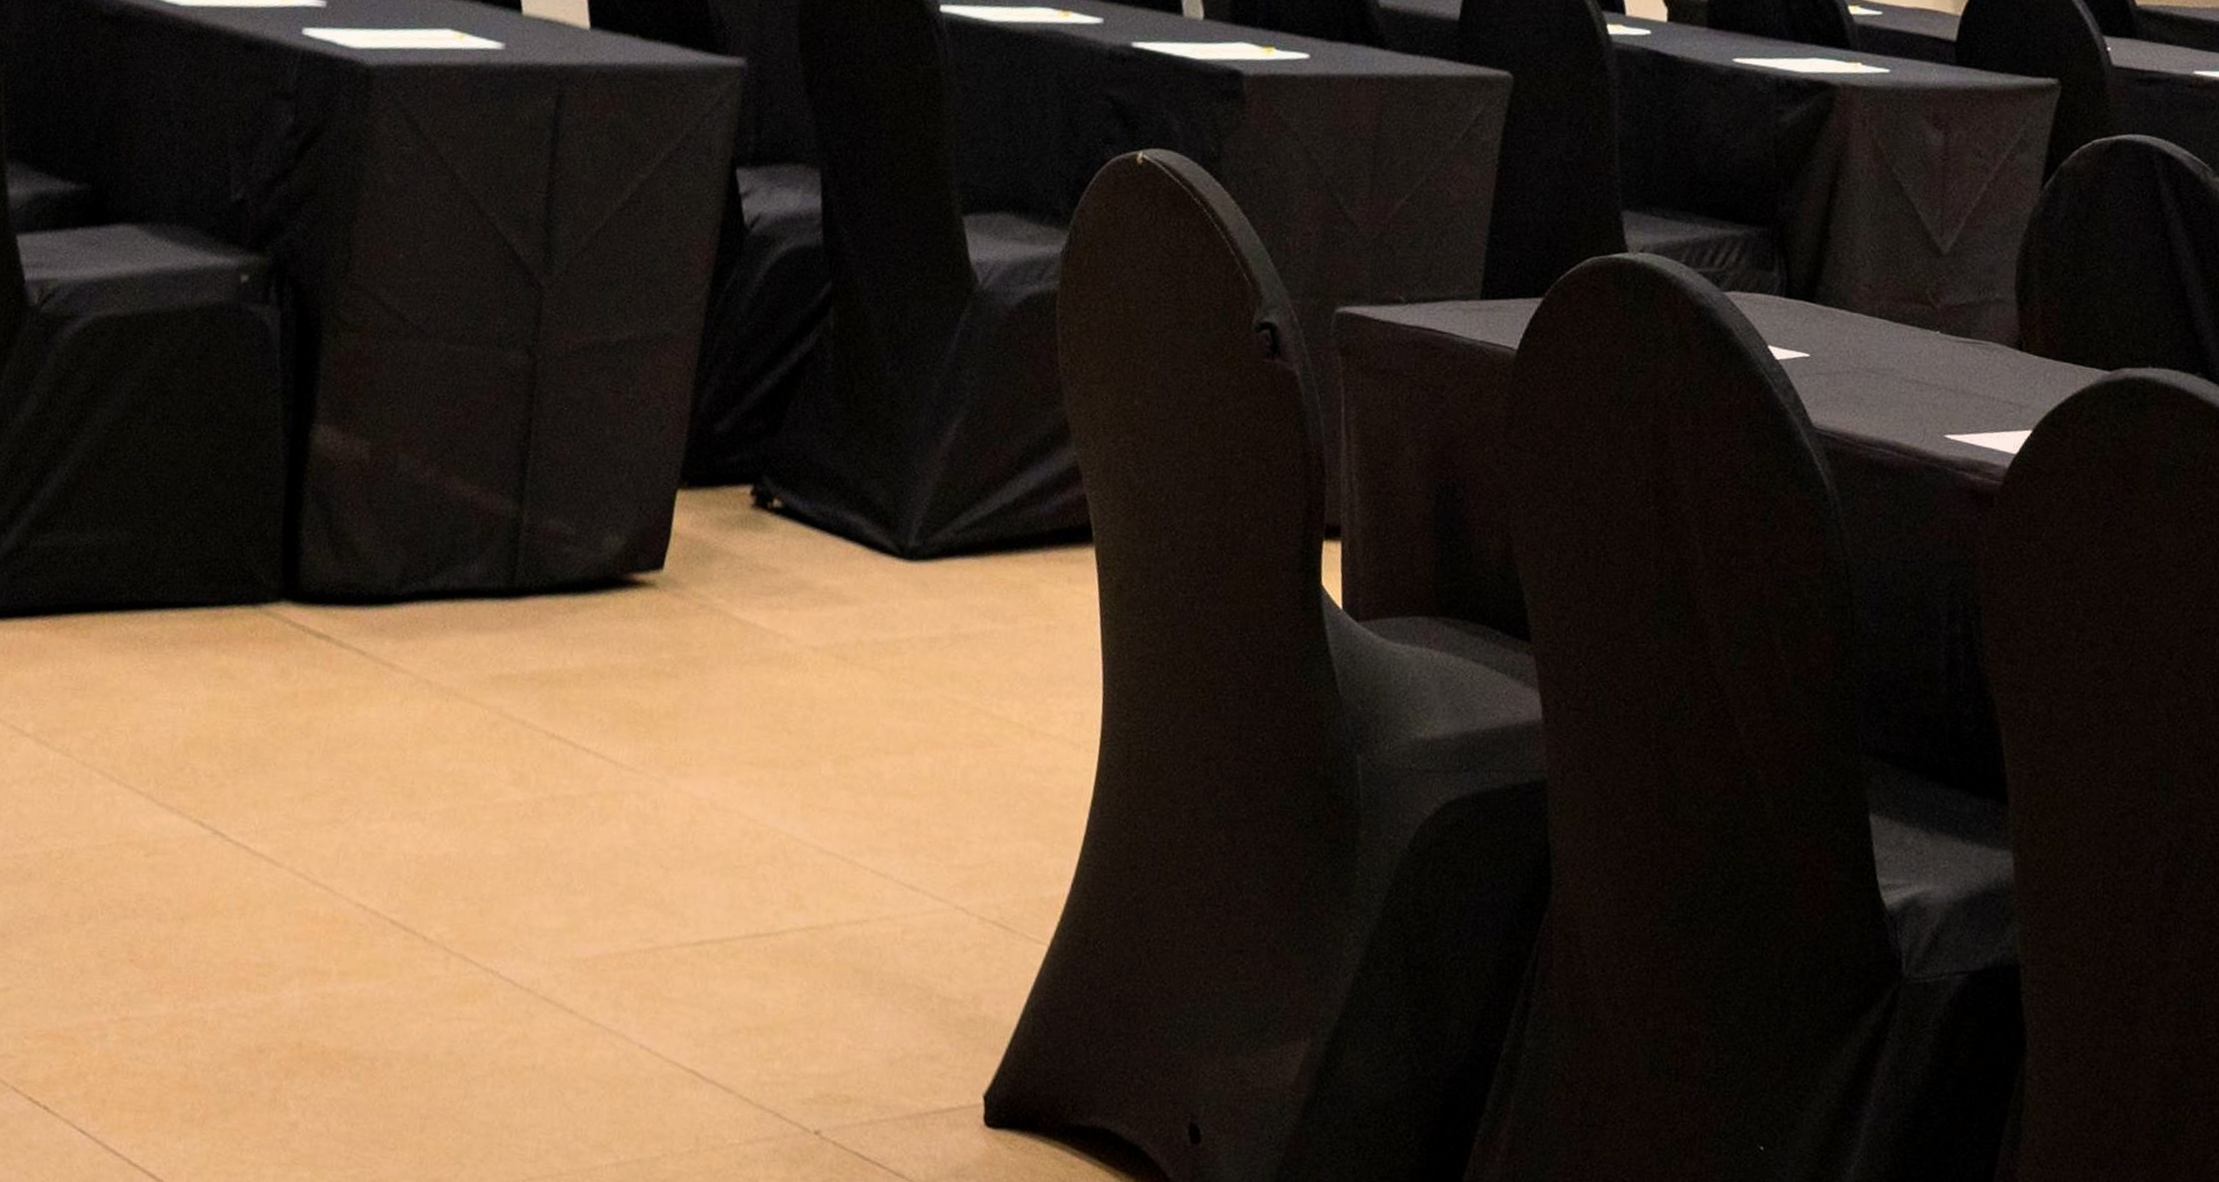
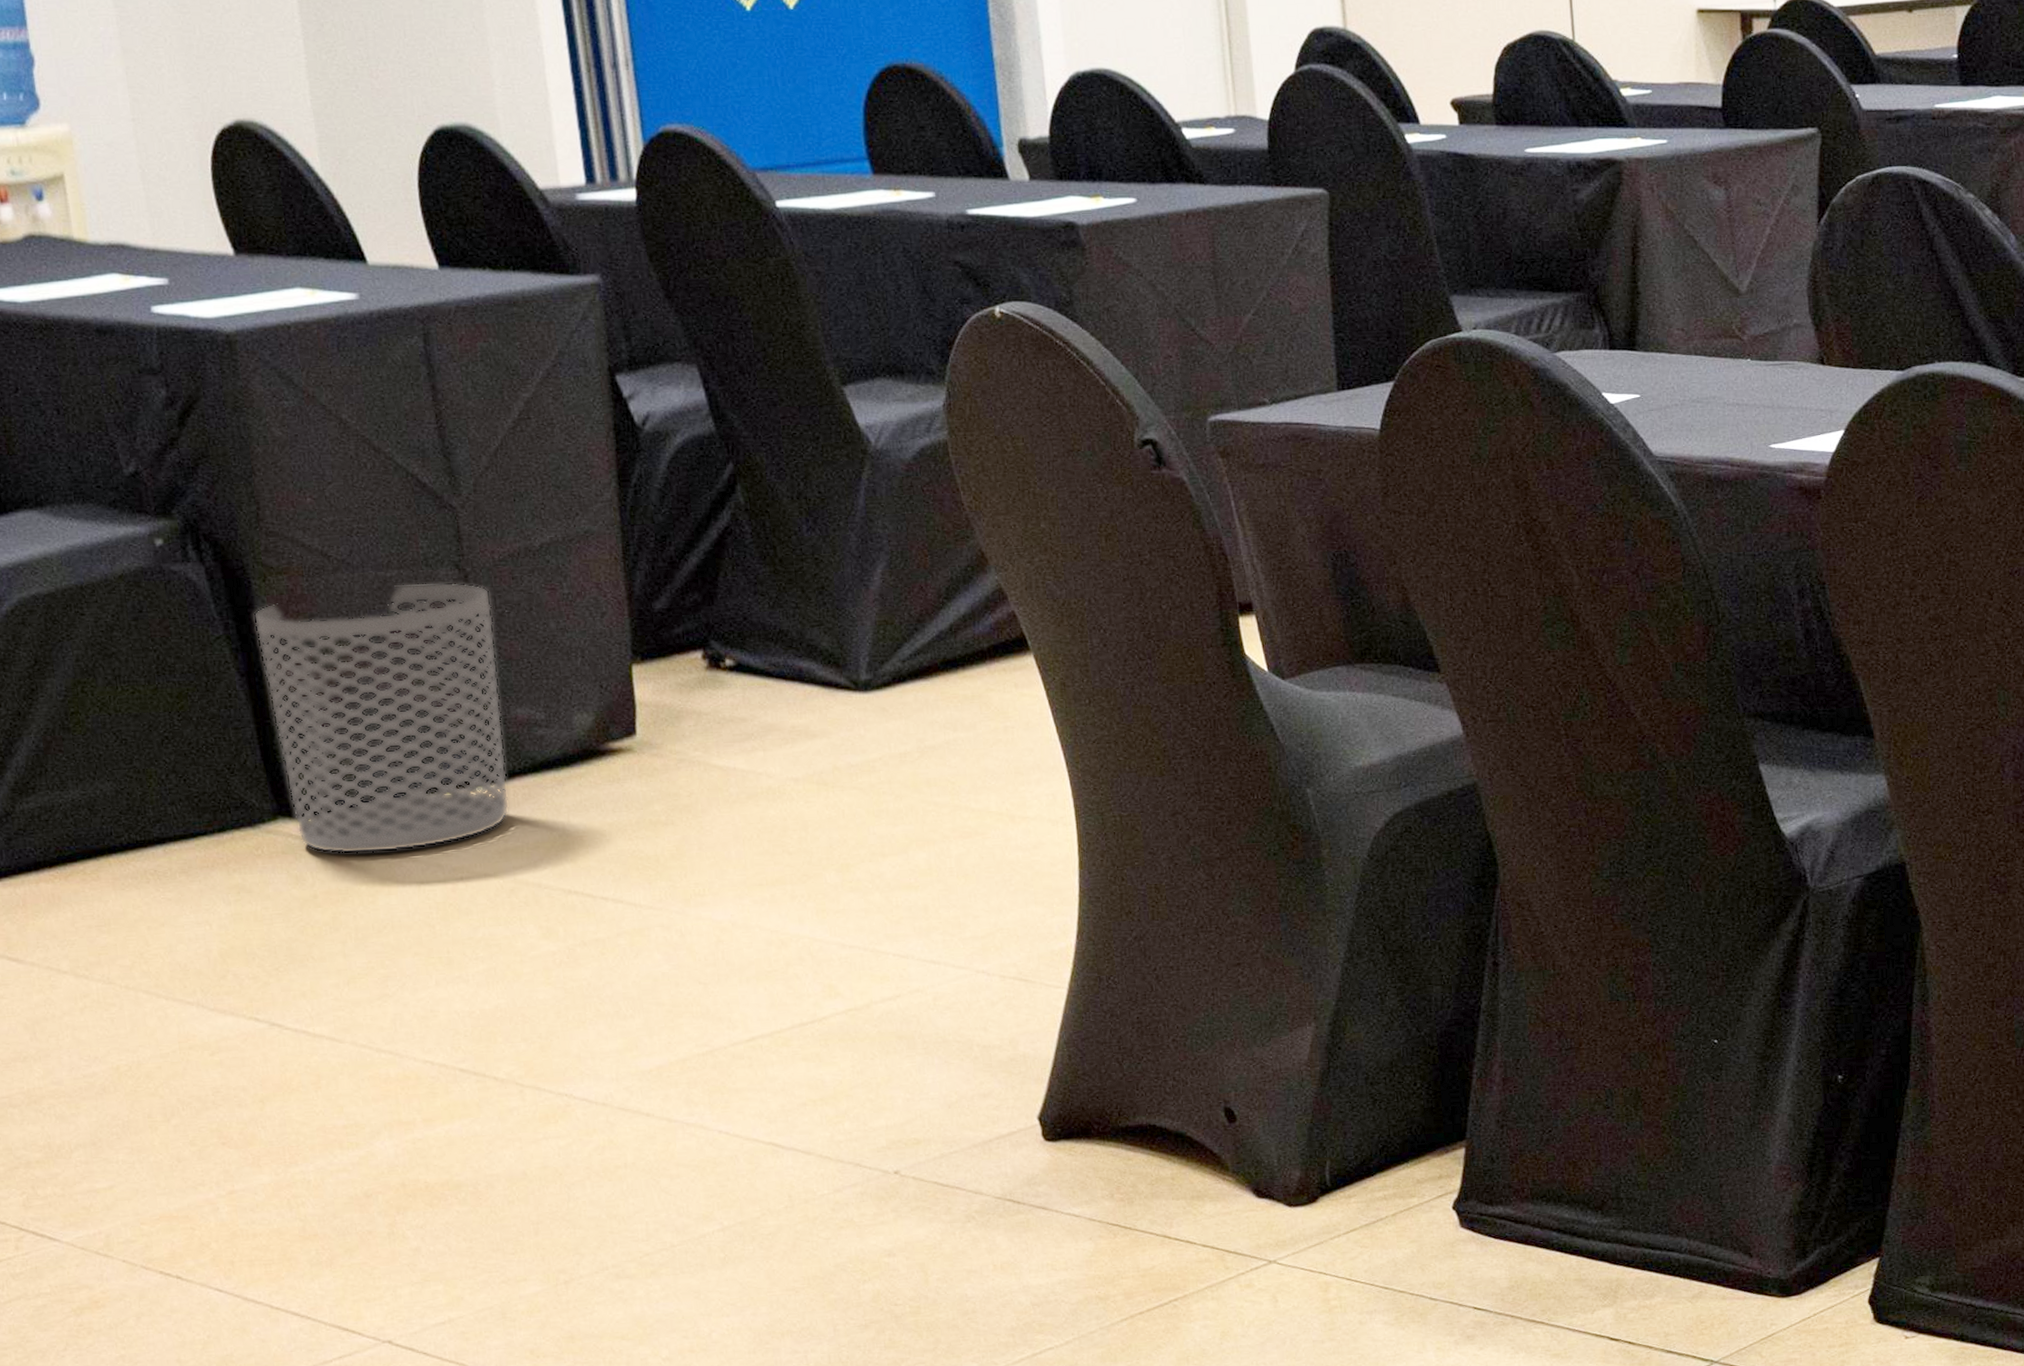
waste bin: none [296,362,555,659] -> present [253,582,510,854]

